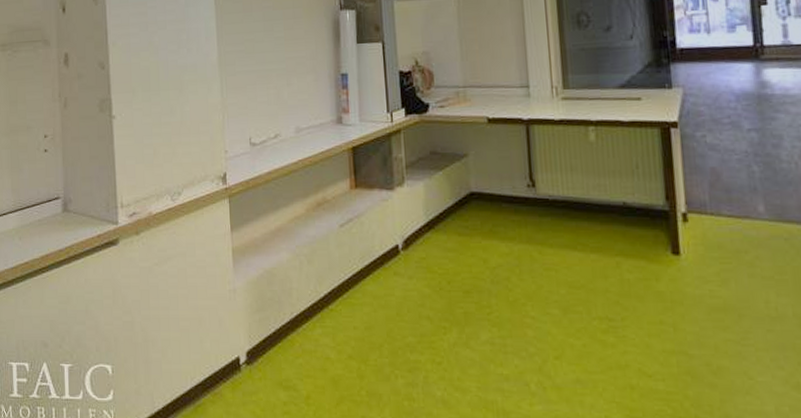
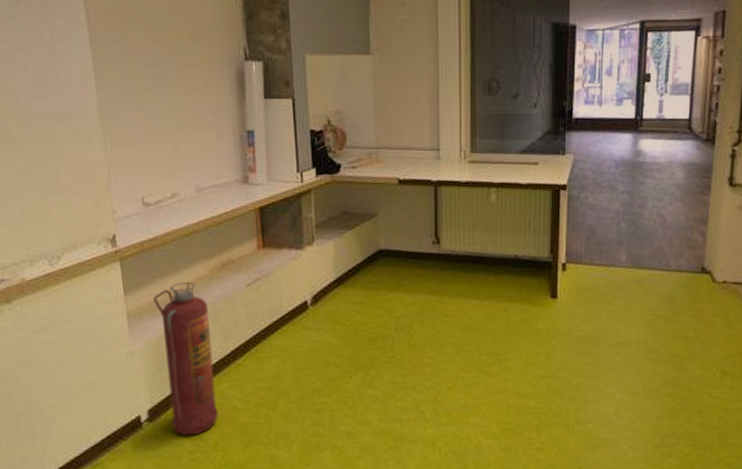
fire extinguisher: none [255,221,312,385] -> present [153,282,218,436]

